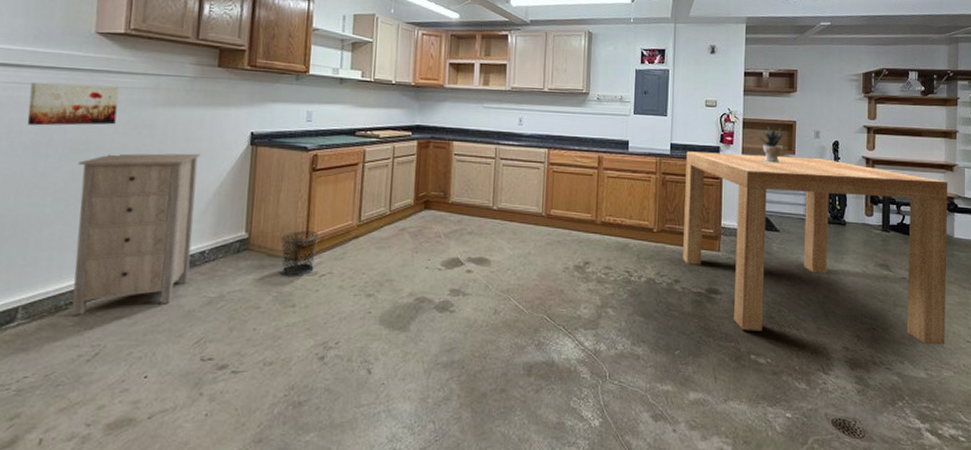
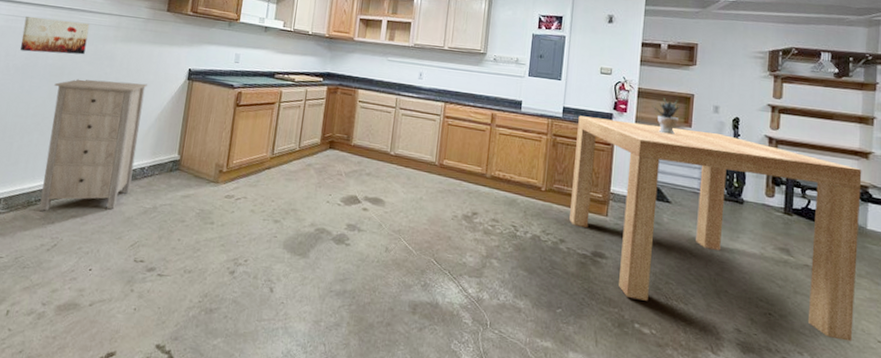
waste bin: present [281,230,319,276] -> none [204,157,238,198]

